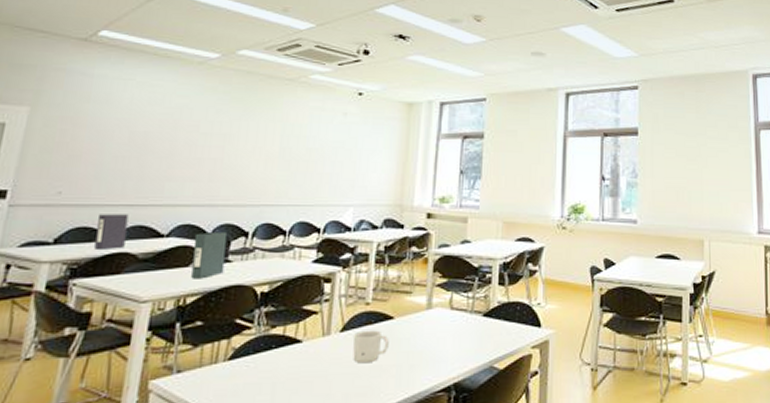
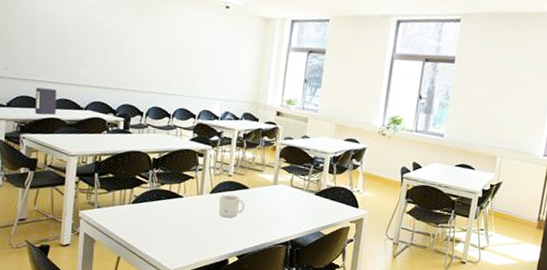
binder: present [191,231,228,279] -> none [104,109,128,144]

